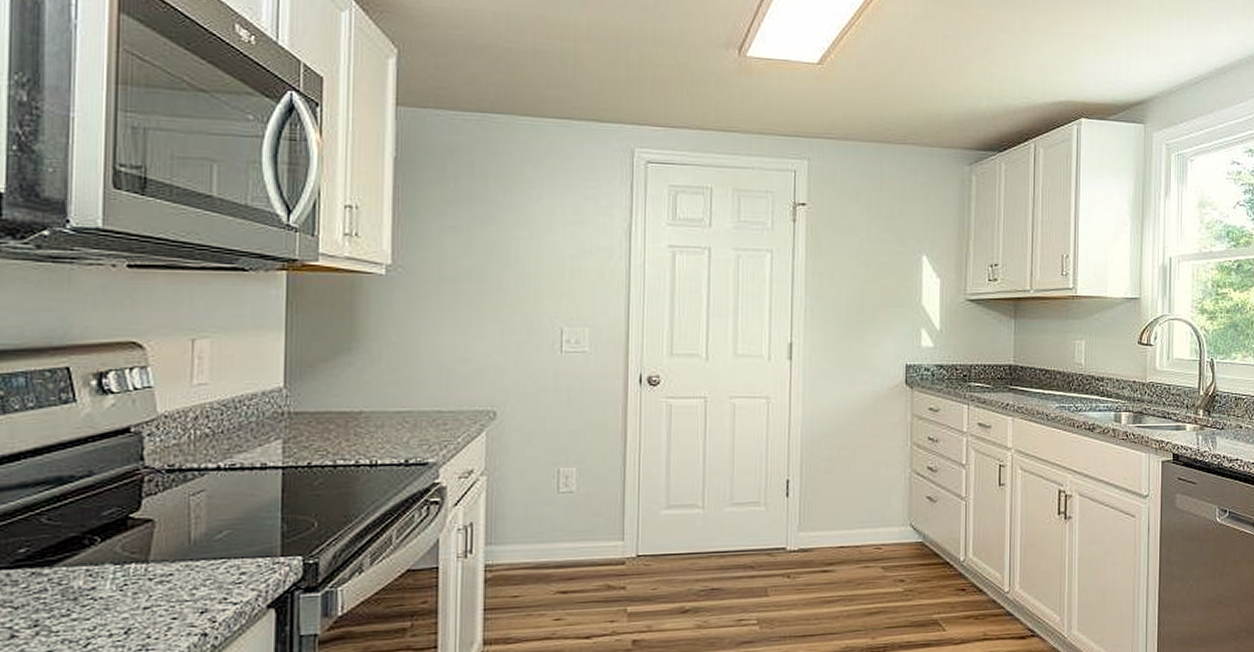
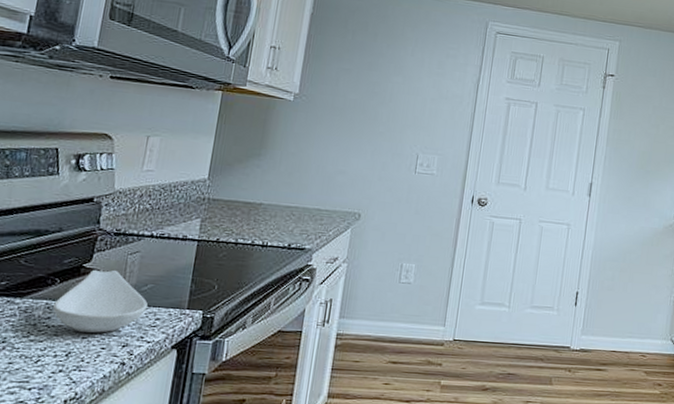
spoon rest: none [97,517,226,601] -> present [53,269,148,333]

